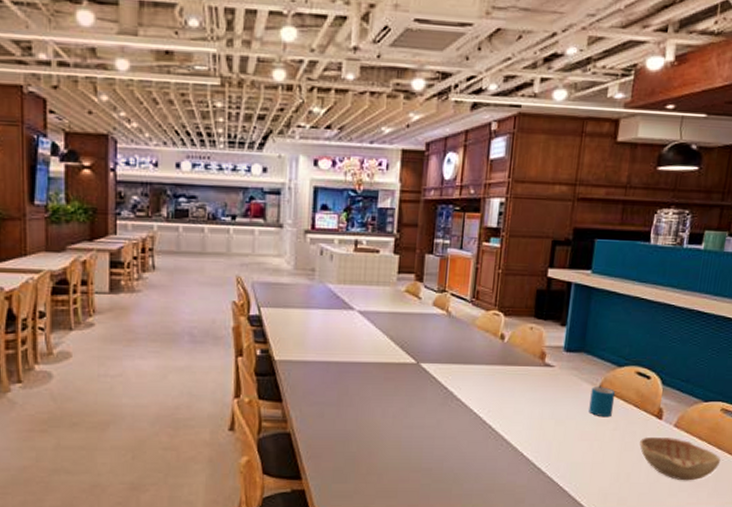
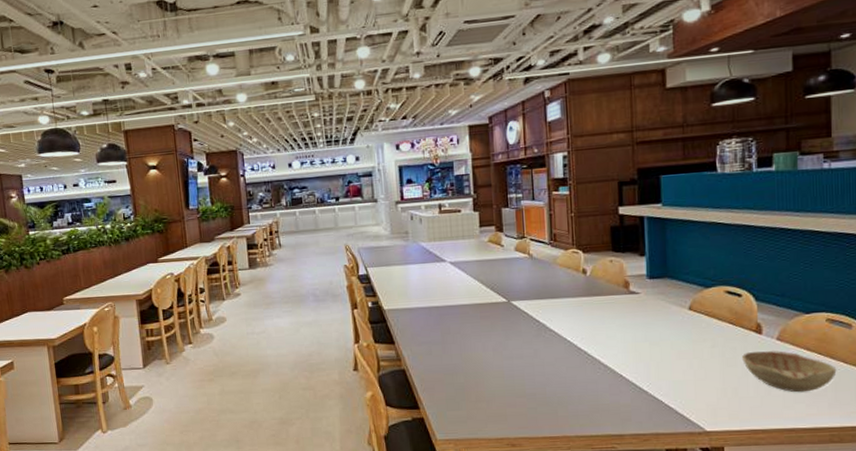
mug: present [589,387,616,418] -> none [681,308,708,336]

